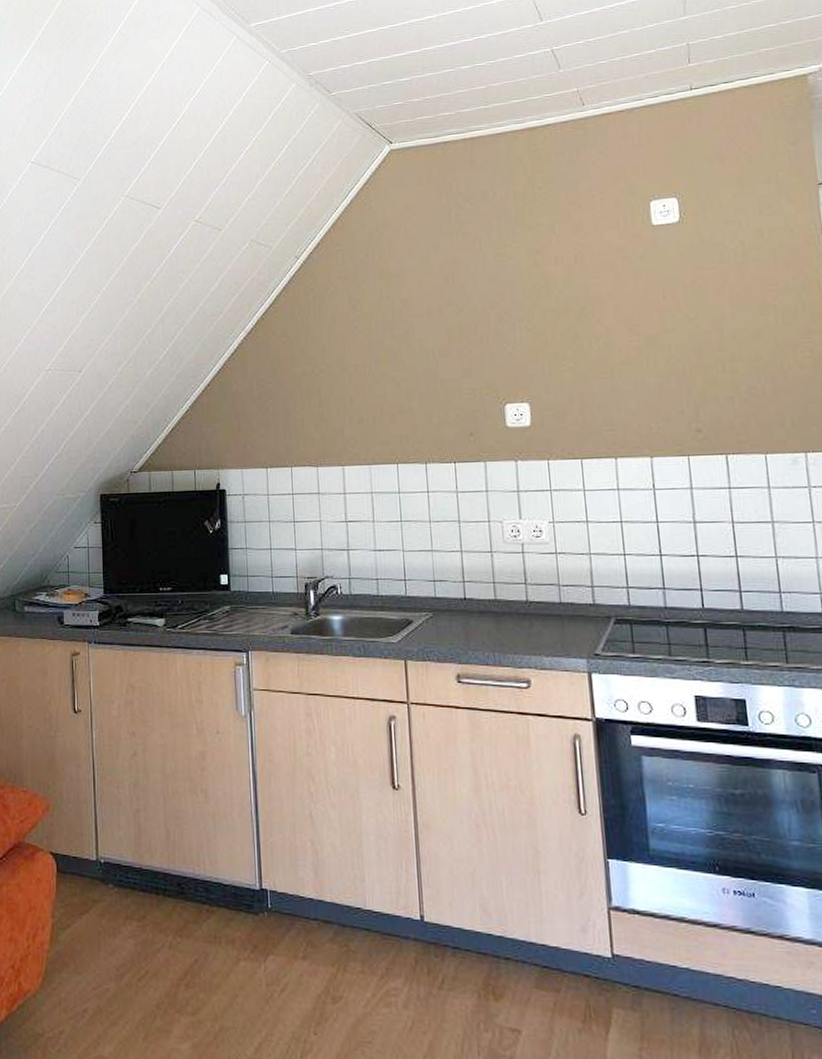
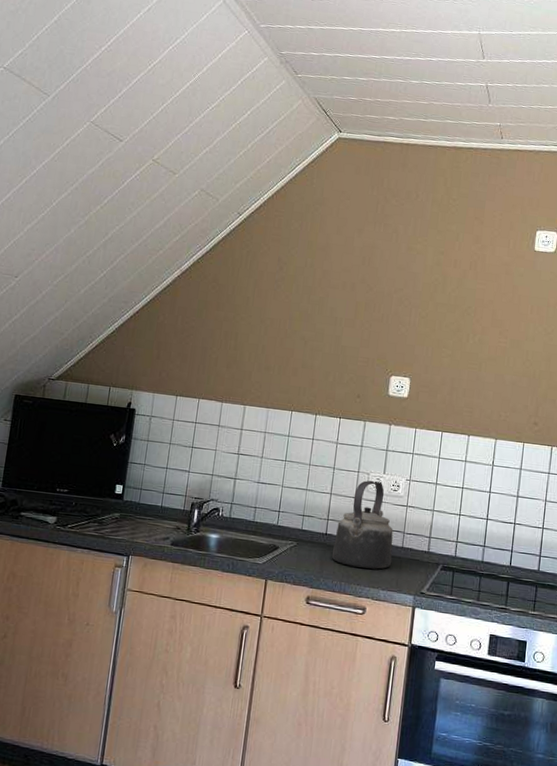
kettle: none [476,529,550,633] -> present [331,480,393,570]

